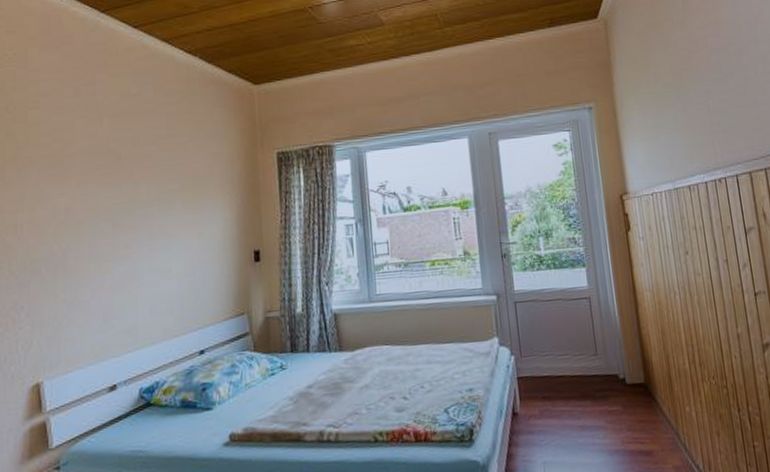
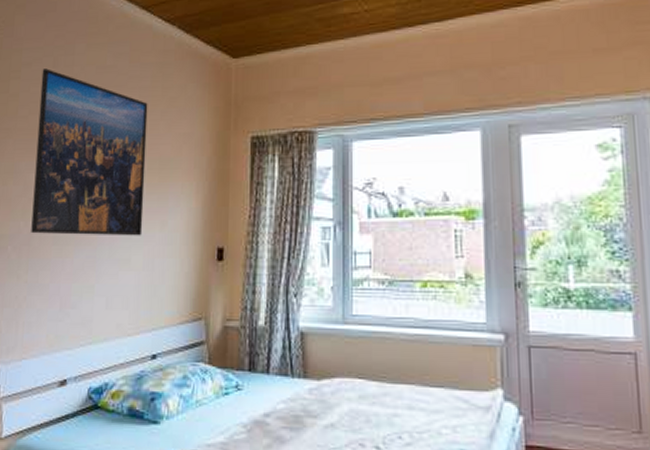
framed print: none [63,98,181,255] -> present [31,68,148,236]

